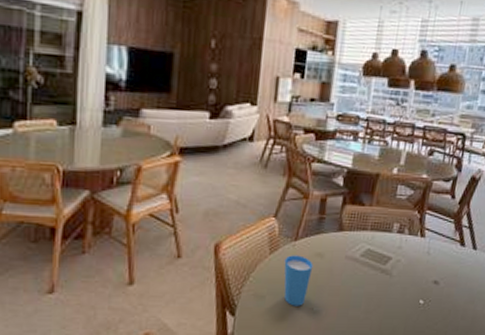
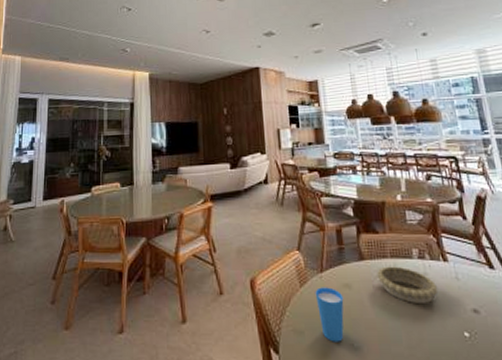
decorative bowl: none [352,238,408,275] -> present [377,266,438,305]

